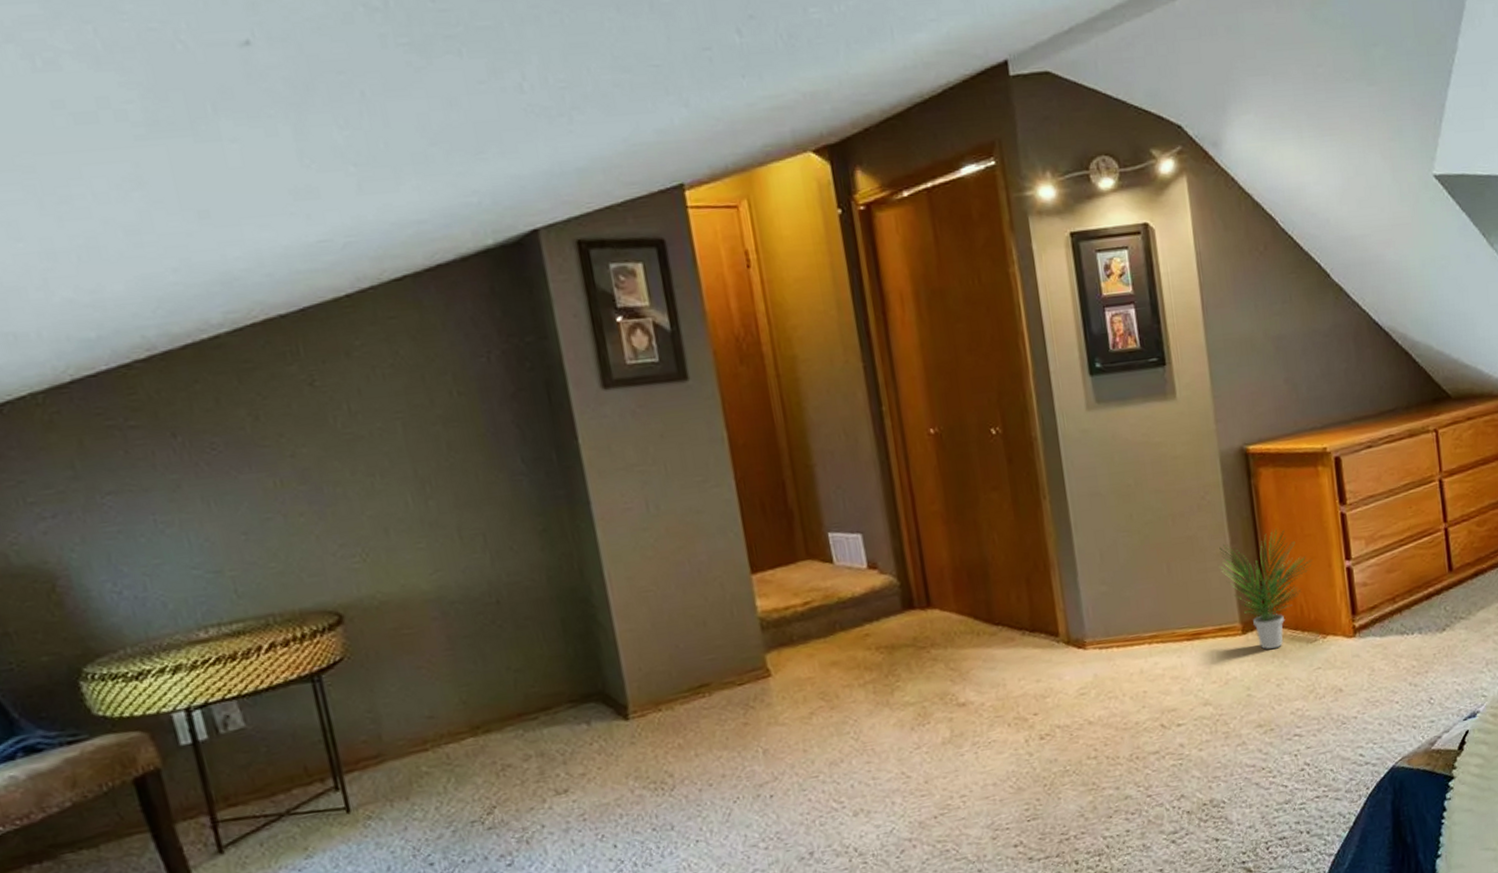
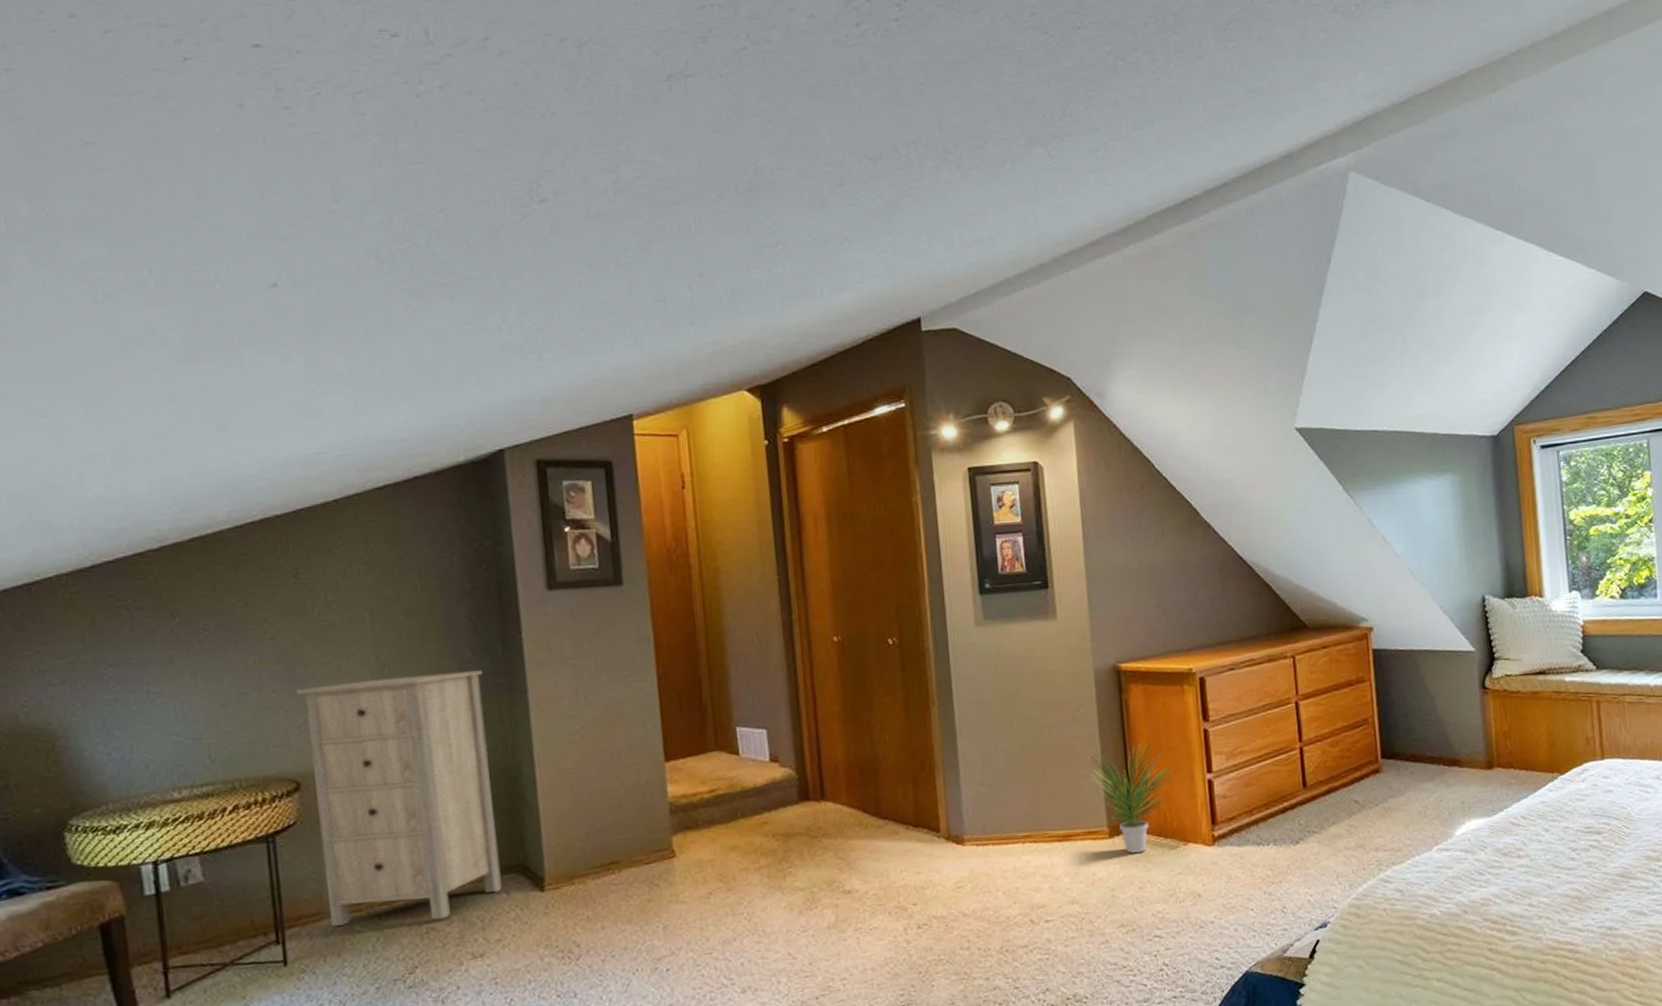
storage cabinet: none [325,482,582,770] -> present [295,670,502,928]

